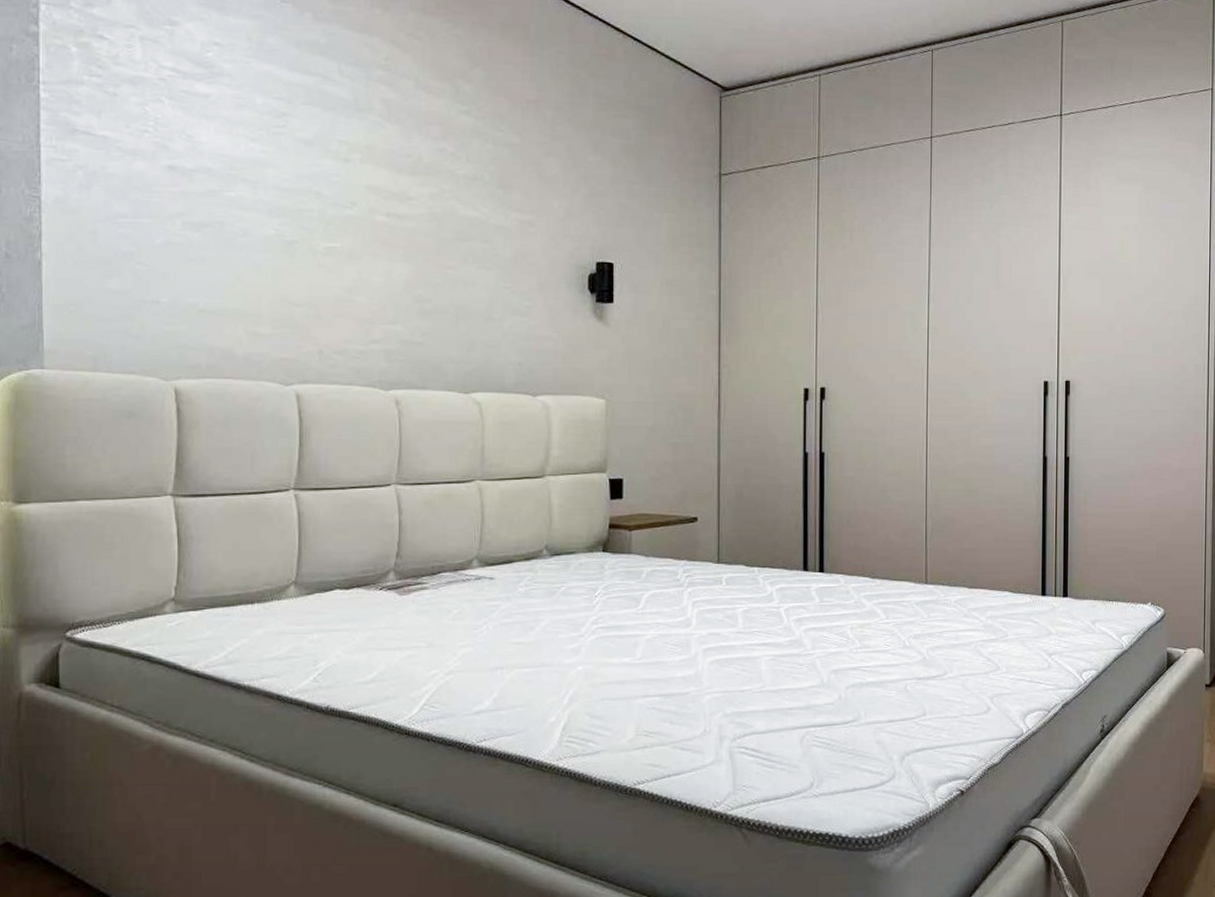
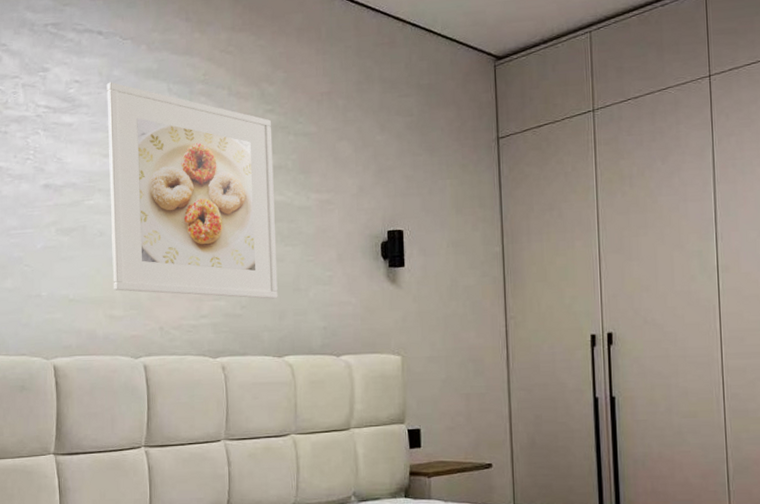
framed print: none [257,51,467,328] -> present [106,82,278,299]

